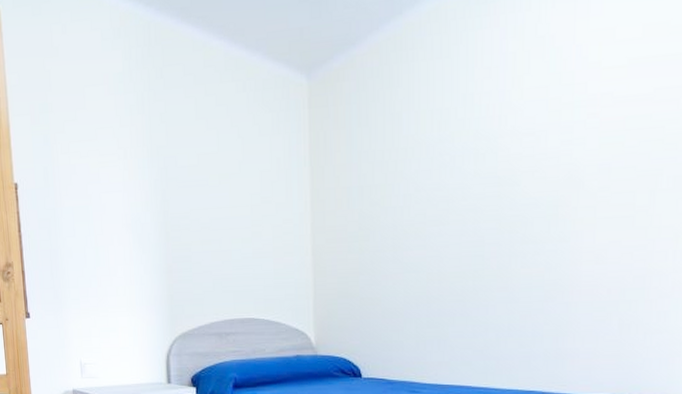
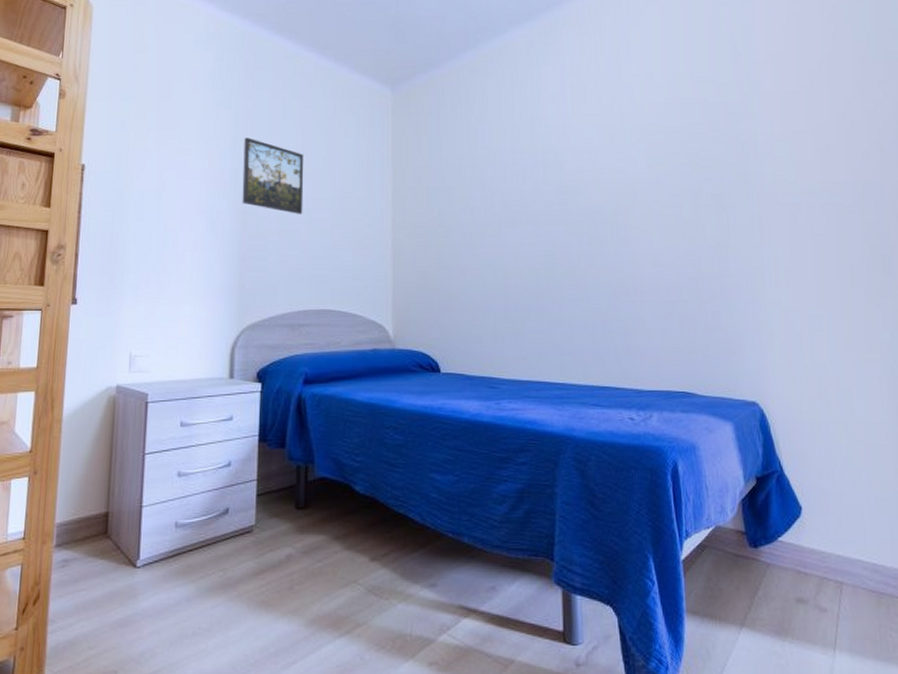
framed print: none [160,144,223,223] -> present [242,137,304,214]

